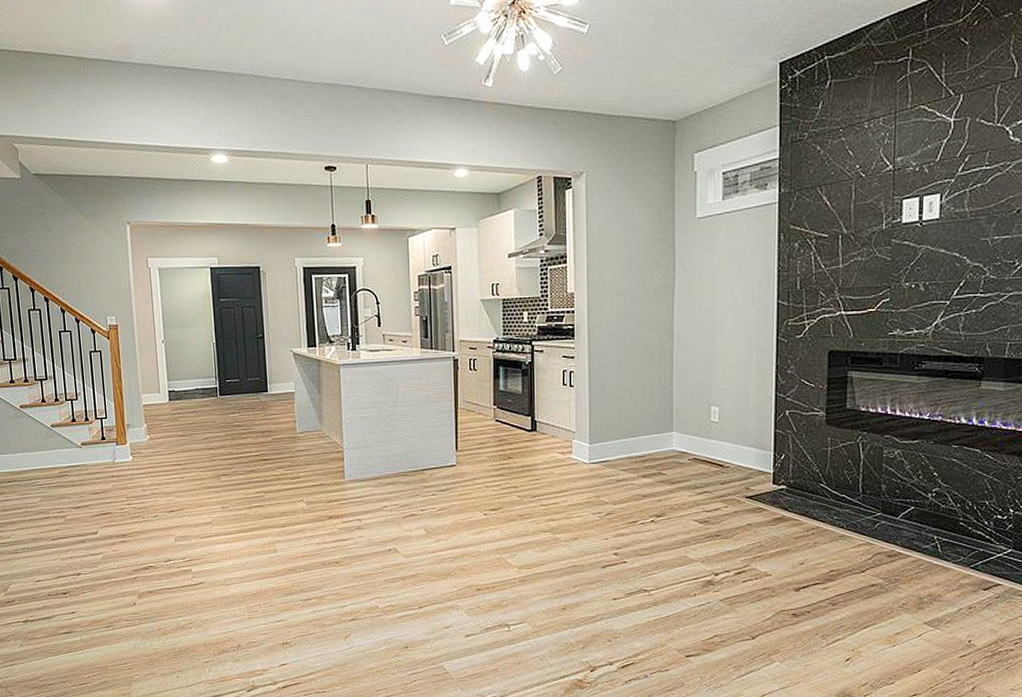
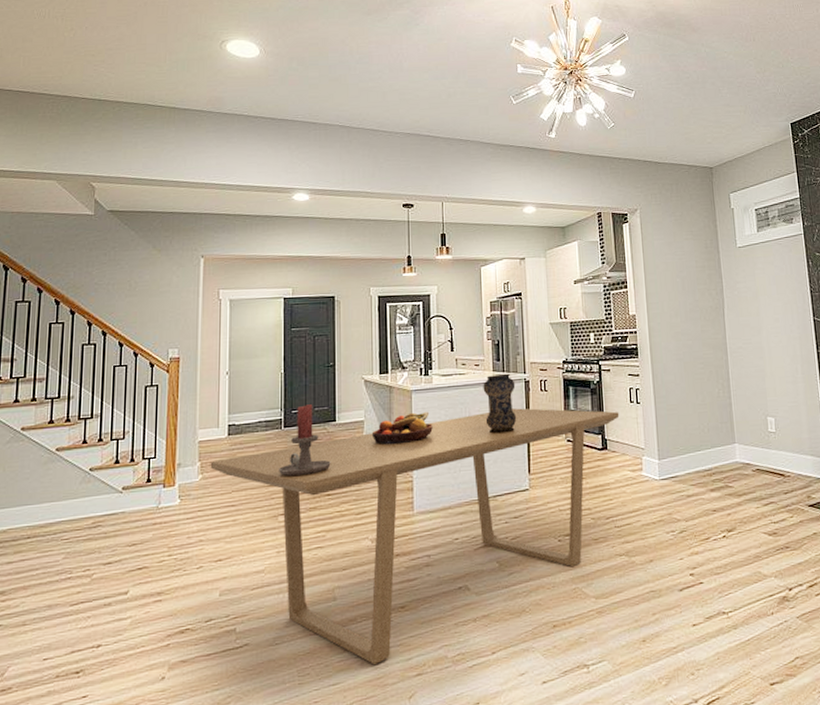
dining table: none [155,386,551,608] -> present [210,408,620,665]
candle holder: none [218,374,266,442] -> present [279,404,331,477]
fruit bowl: none [302,386,361,417] -> present [371,411,433,445]
vase: none [411,351,445,411] -> present [483,373,517,434]

